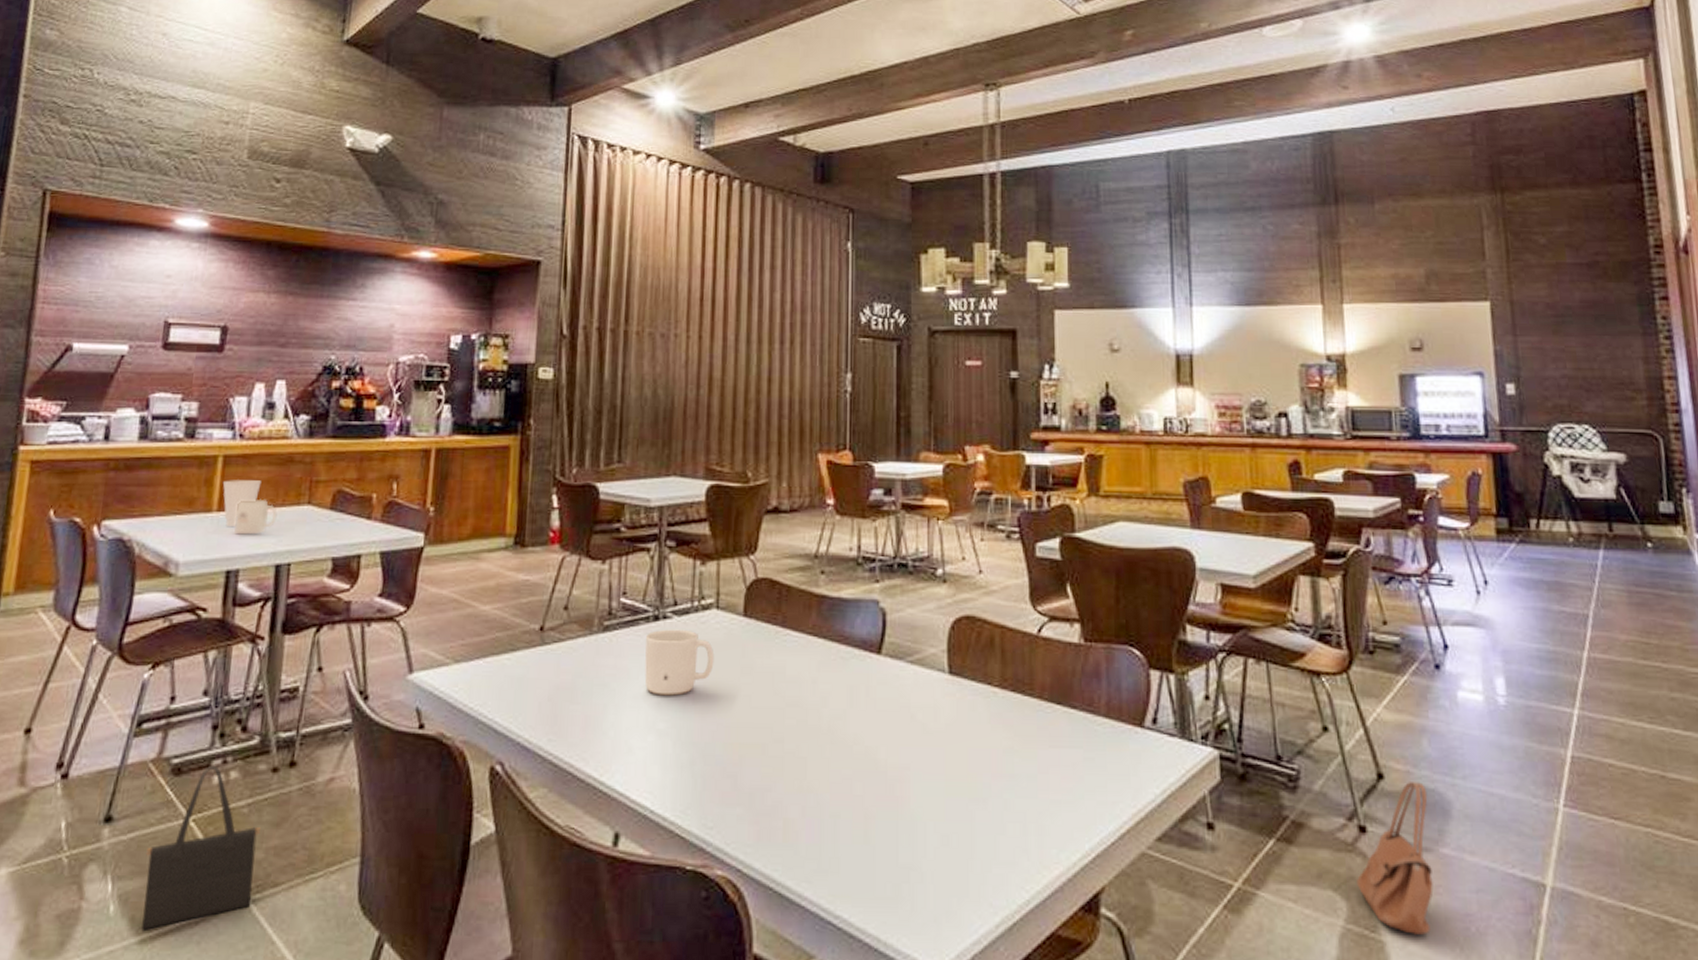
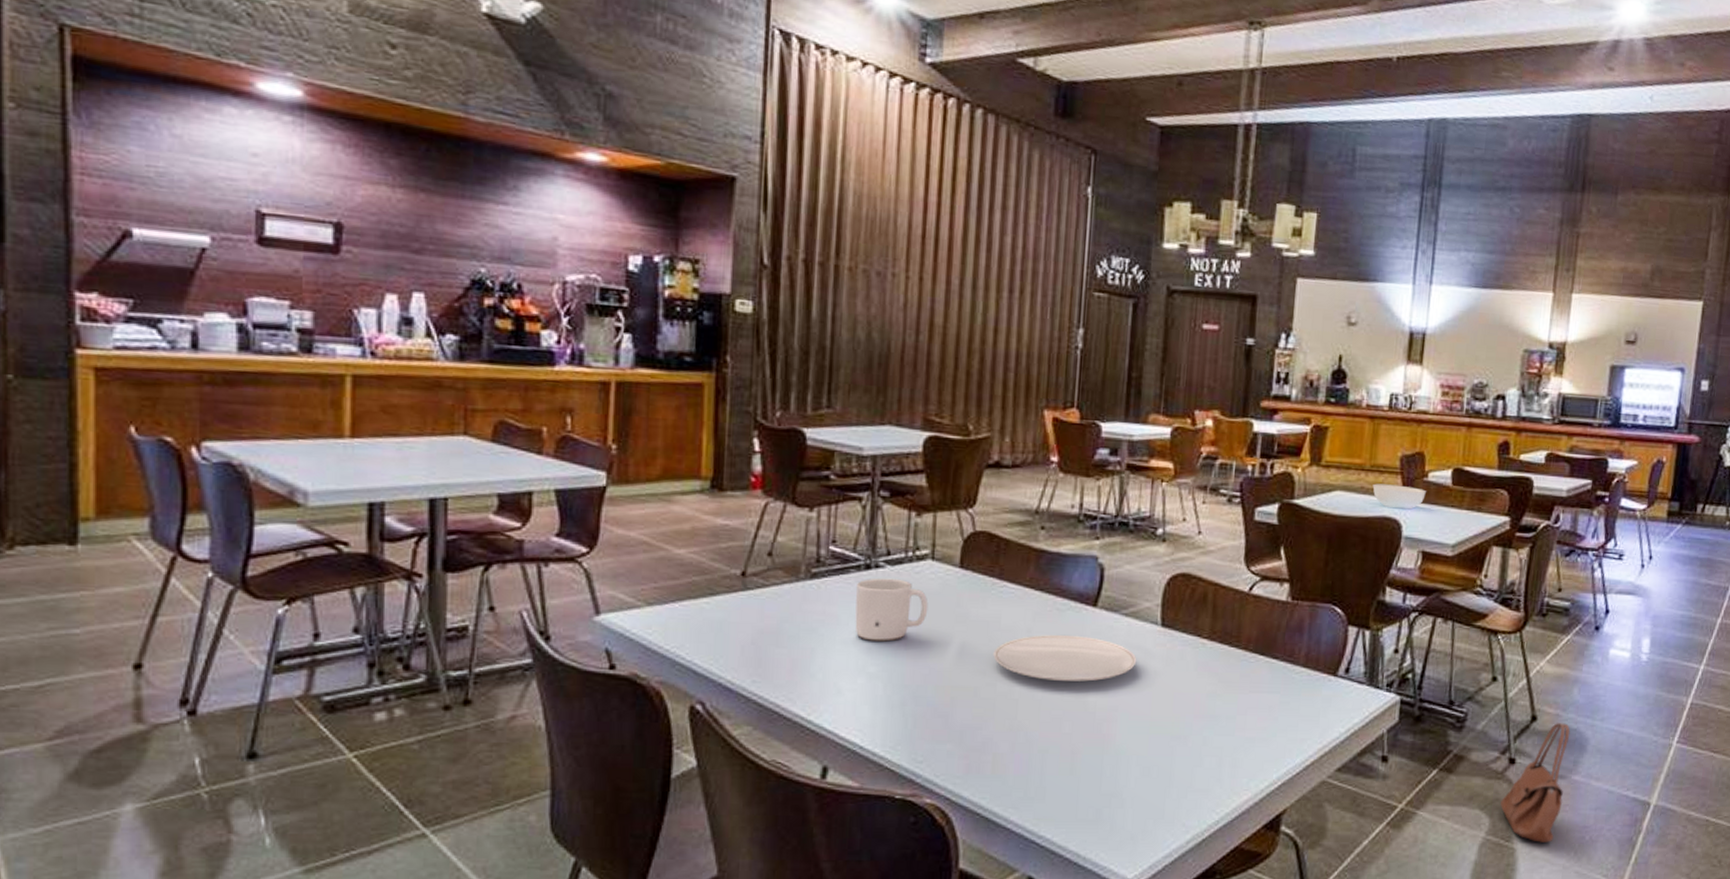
tote bag: present [141,765,260,930] -> none [302,703,435,861]
cup: present [222,480,262,528] -> none [354,403,404,456]
mug: present [233,499,277,535] -> none [373,426,427,465]
plate: none [779,685,926,737] -> present [993,634,1137,682]
bowl: none [1157,512,1216,540] -> present [1372,483,1426,511]

